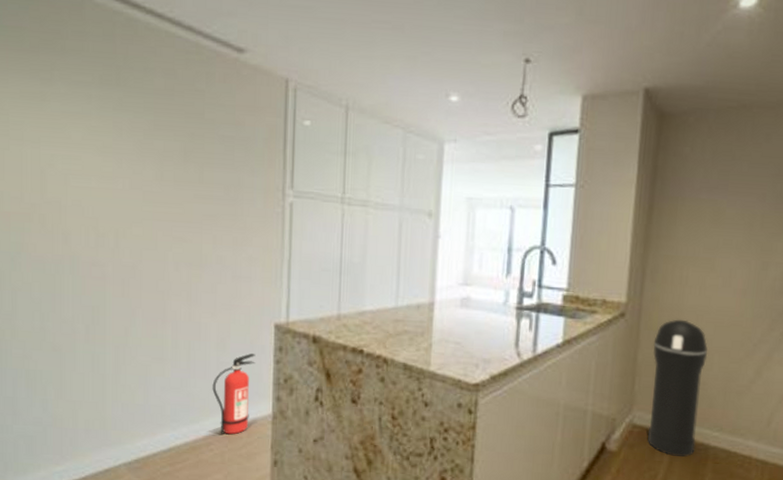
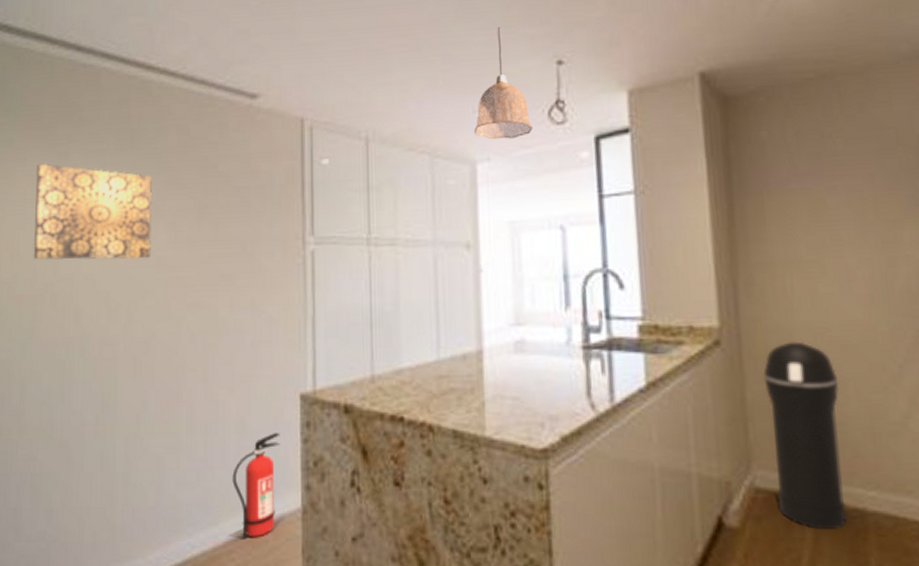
wall art: none [19,87,138,192] -> present [33,163,152,260]
pendant lamp: none [445,18,497,125] -> present [475,27,533,140]

